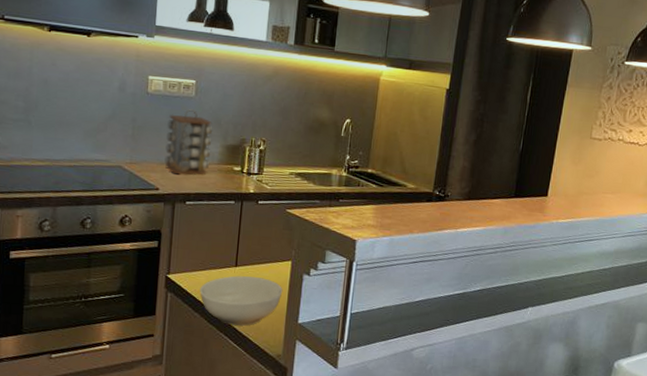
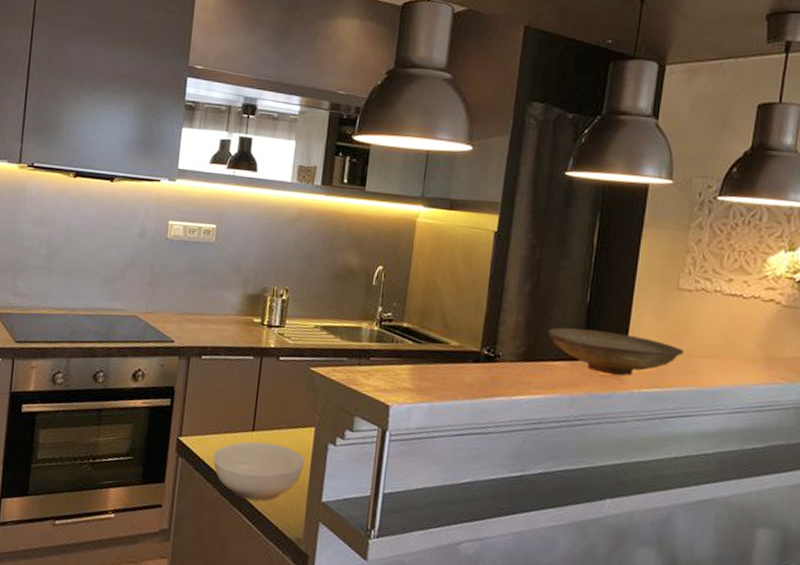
spice rack: present [164,108,213,176] -> none [181,254,233,328]
decorative bowl: none [488,171,592,210] -> present [548,327,684,376]

